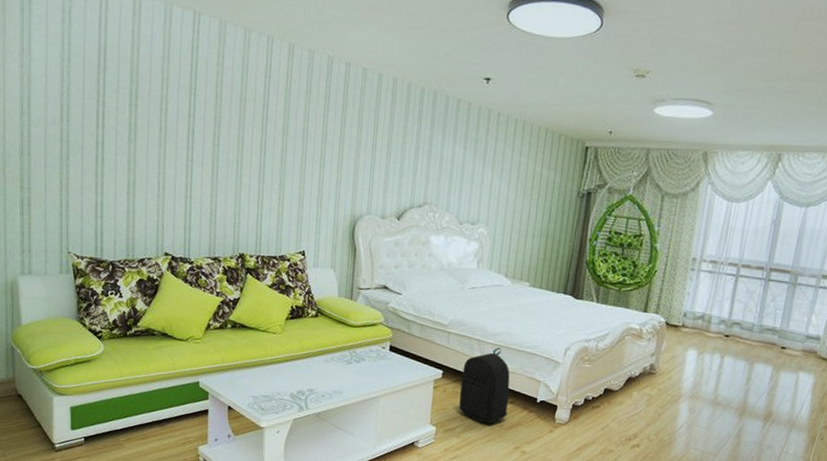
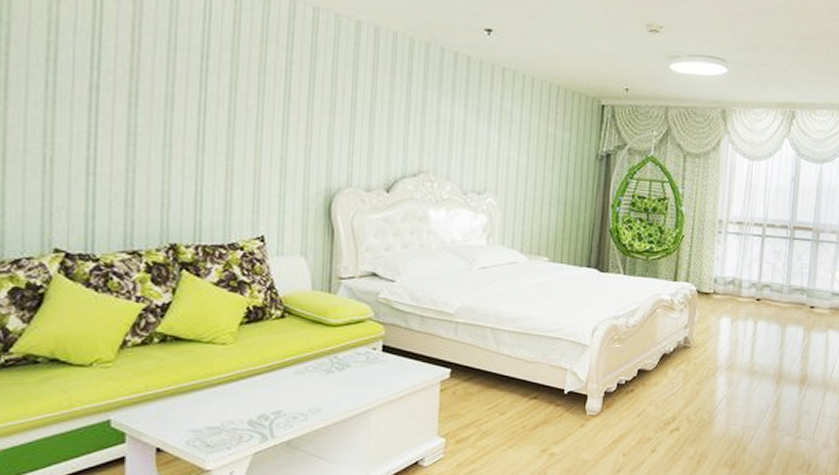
backpack: present [459,348,510,424] -> none [472,335,532,427]

